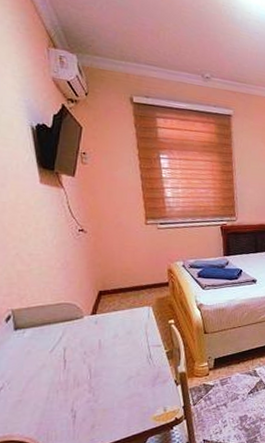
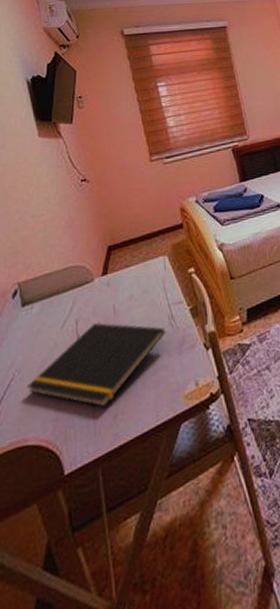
notepad: none [14,353,144,419] -> present [26,323,166,408]

